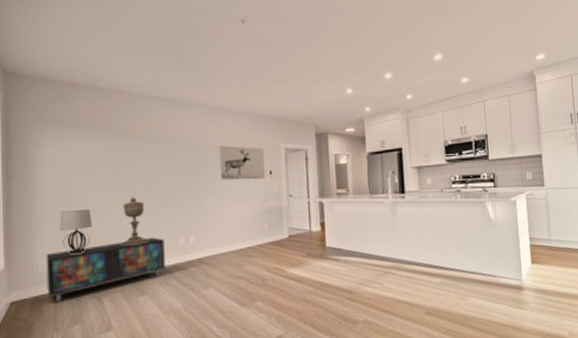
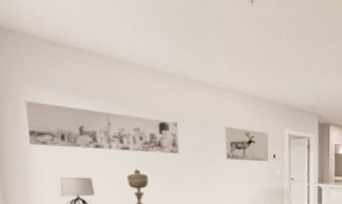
wall art: none [32,138,174,181] -> present [24,100,179,155]

